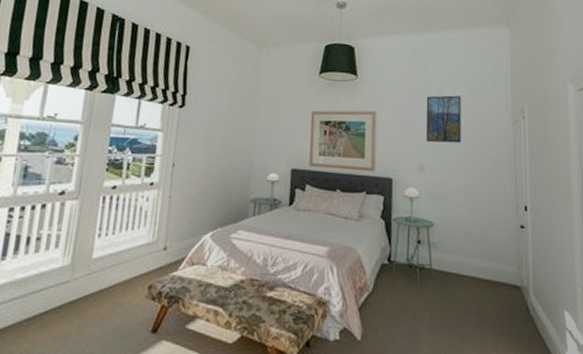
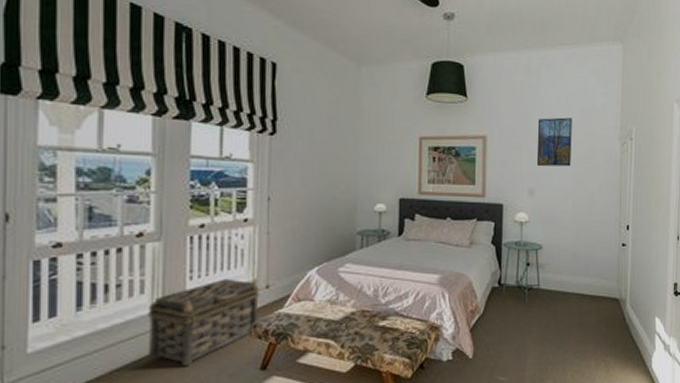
basket: none [54,238,158,323] -> present [148,278,259,367]

